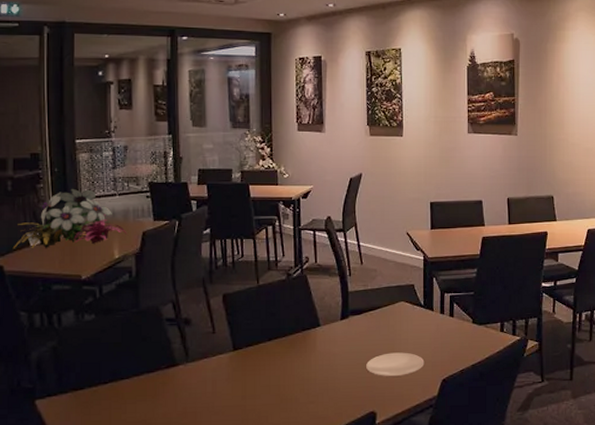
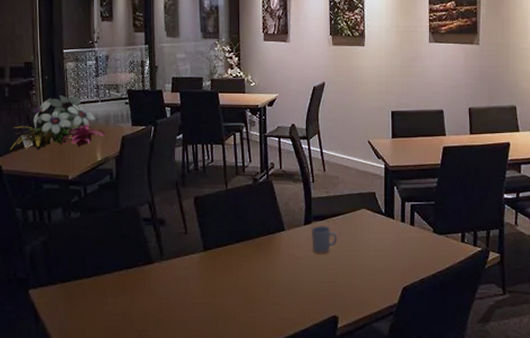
mug: none [348,320,376,349] -> present [312,226,338,254]
plate: present [366,352,425,377] -> none [329,259,385,283]

